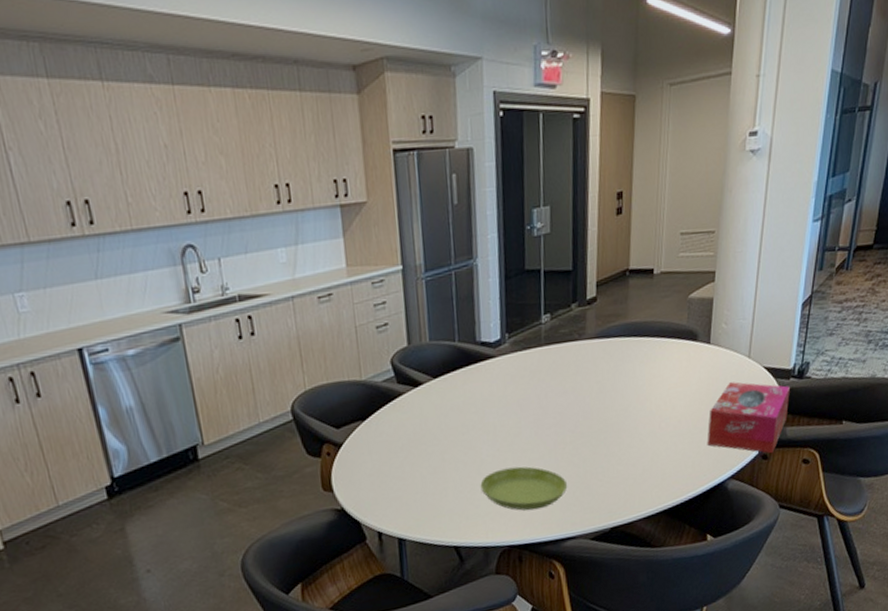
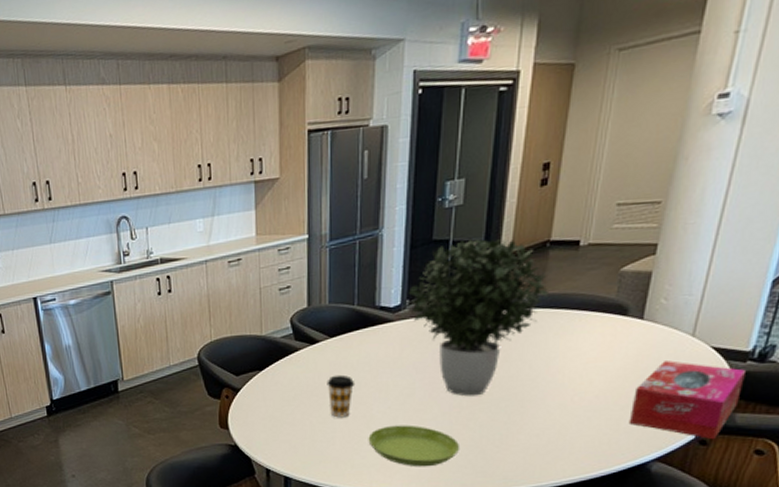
coffee cup: none [434,418,463,467] -> present [327,374,355,418]
potted plant: none [506,266,633,431] -> present [408,237,550,396]

